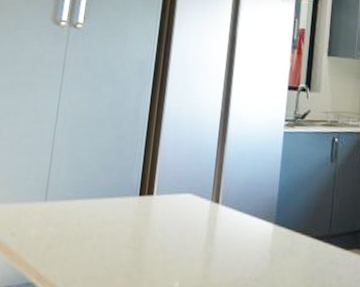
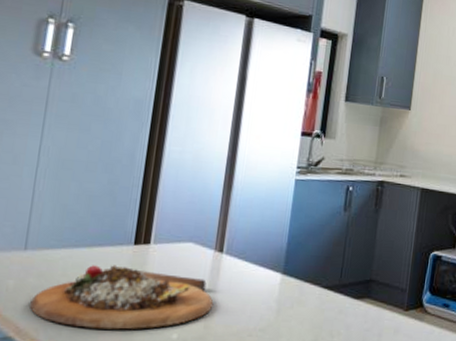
cutting board: none [48,215,211,277] -> present [29,265,214,330]

